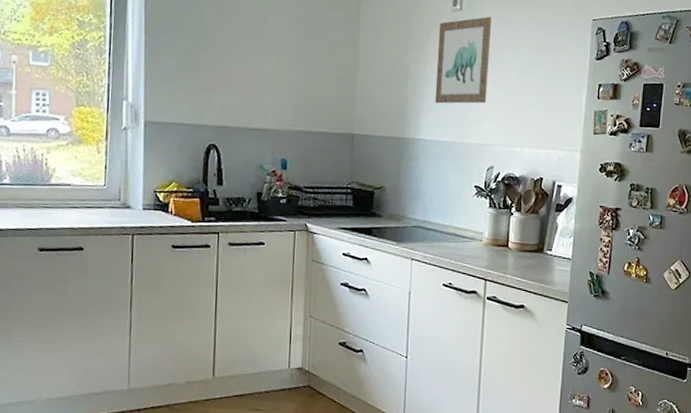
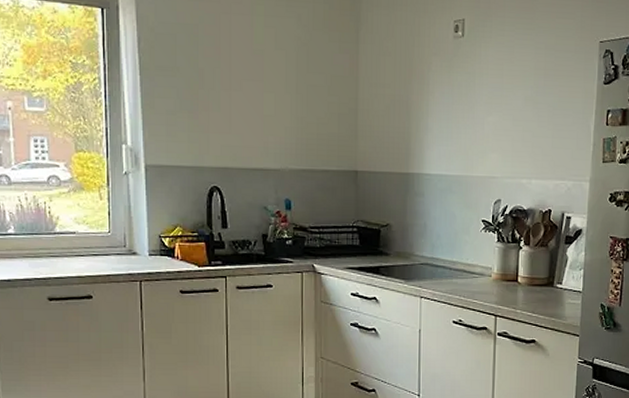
wall art: present [434,16,492,104] -> none [439,42,496,136]

